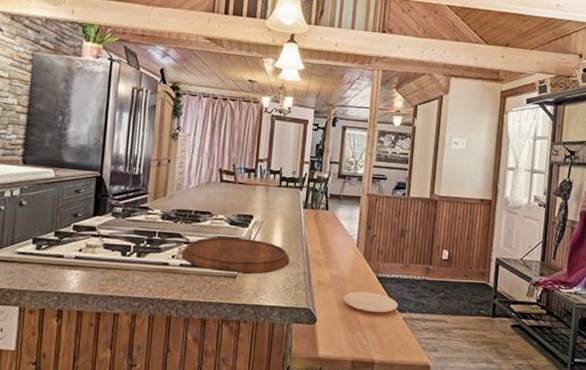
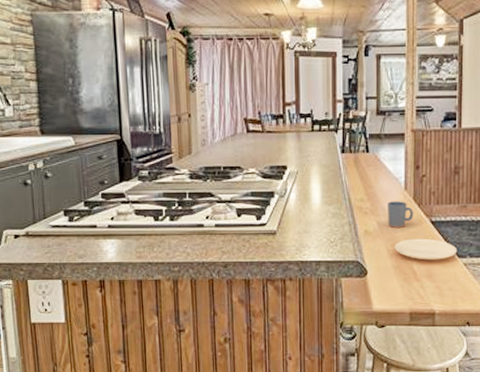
cutting board: present [181,237,290,274] -> none [215,191,332,229]
mug: none [339,256,363,281] -> present [387,201,413,227]

